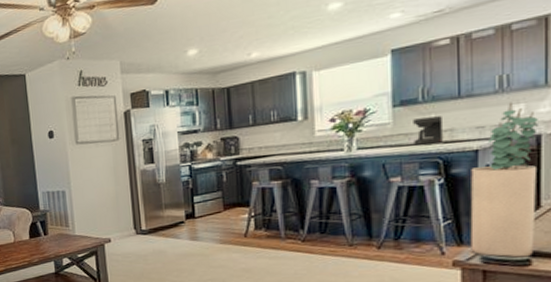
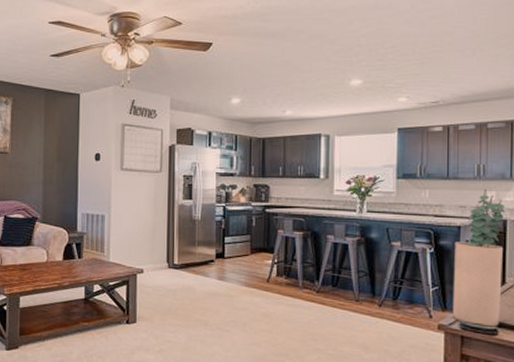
coffee maker: present [413,116,443,146] -> none [412,192,434,217]

